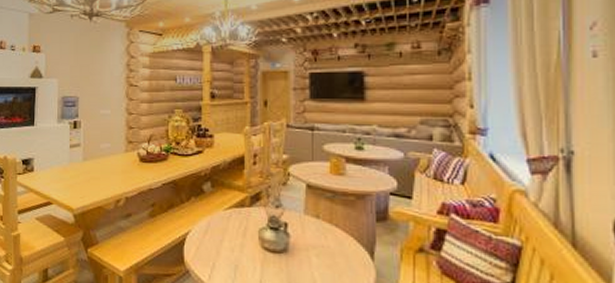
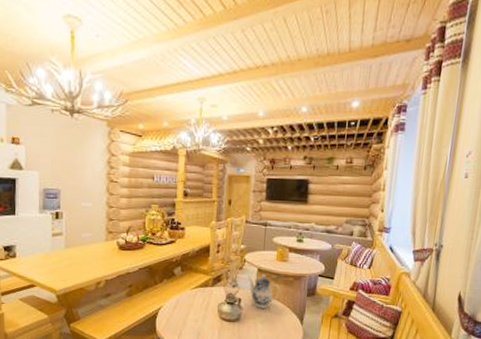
teapot: none [294,191,338,237] -> present [248,274,280,309]

